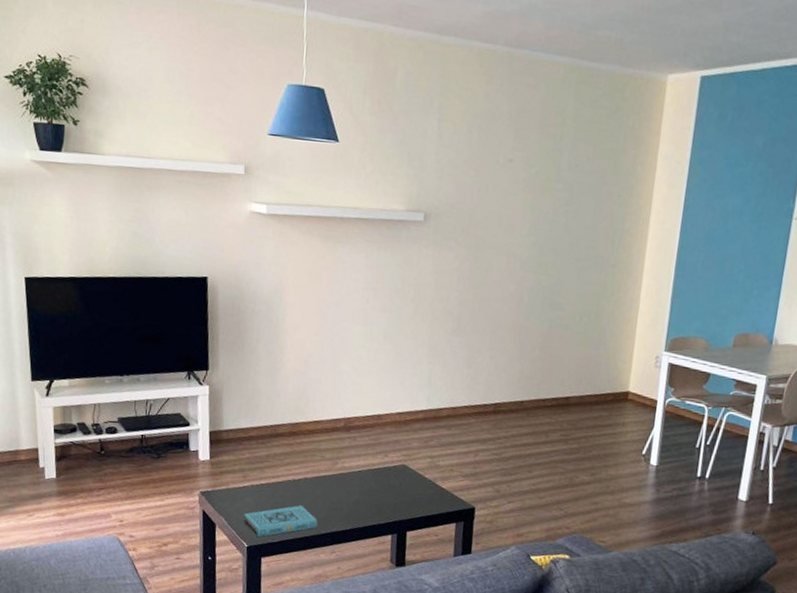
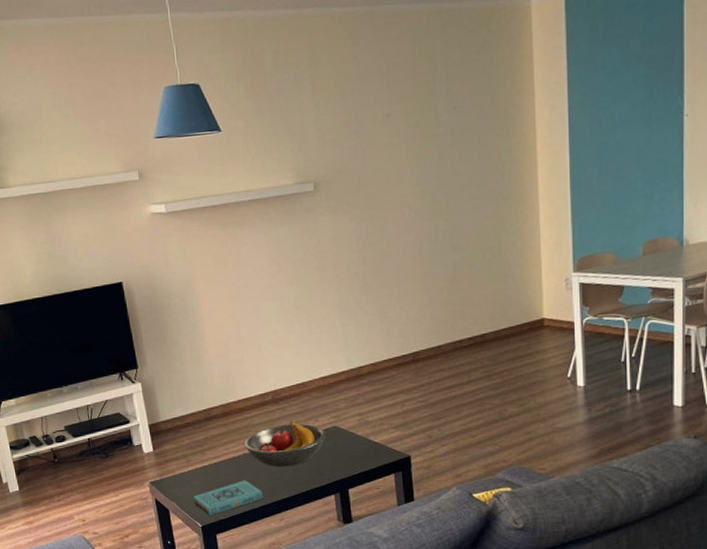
fruit bowl: none [306,452,393,499] -> present [244,421,326,468]

